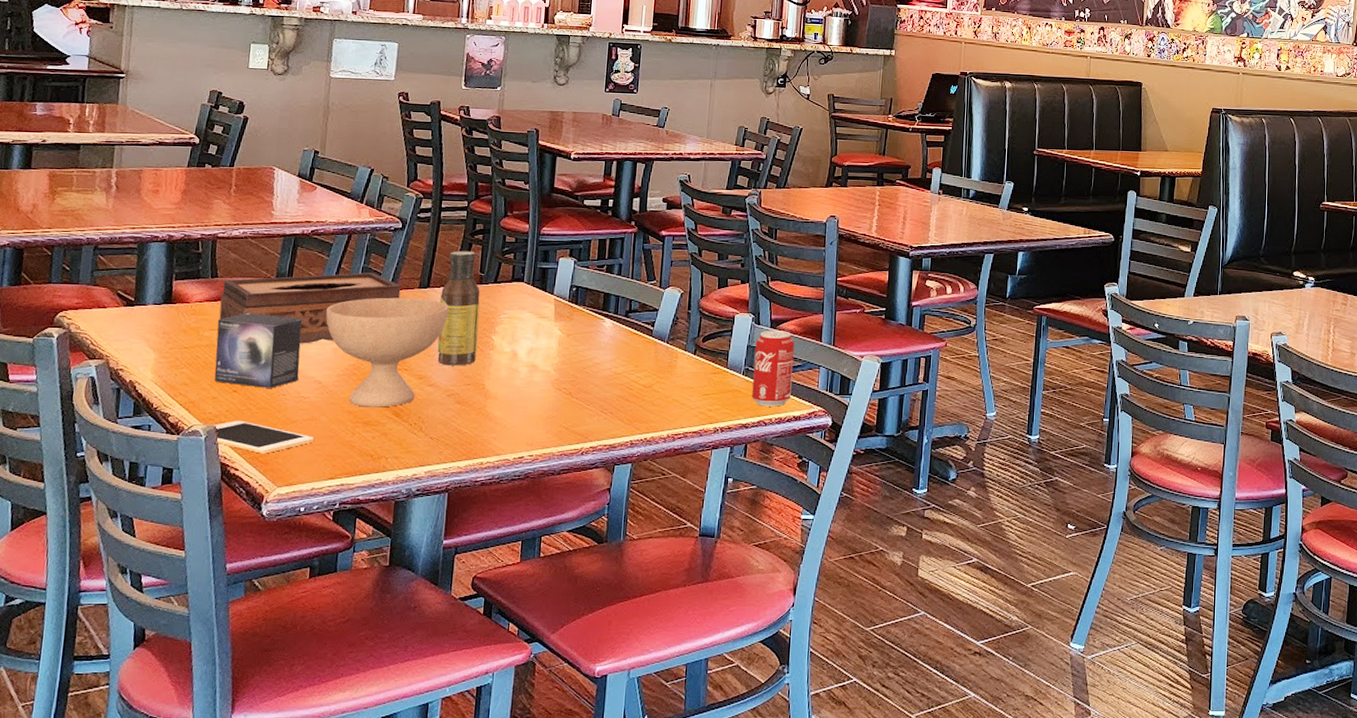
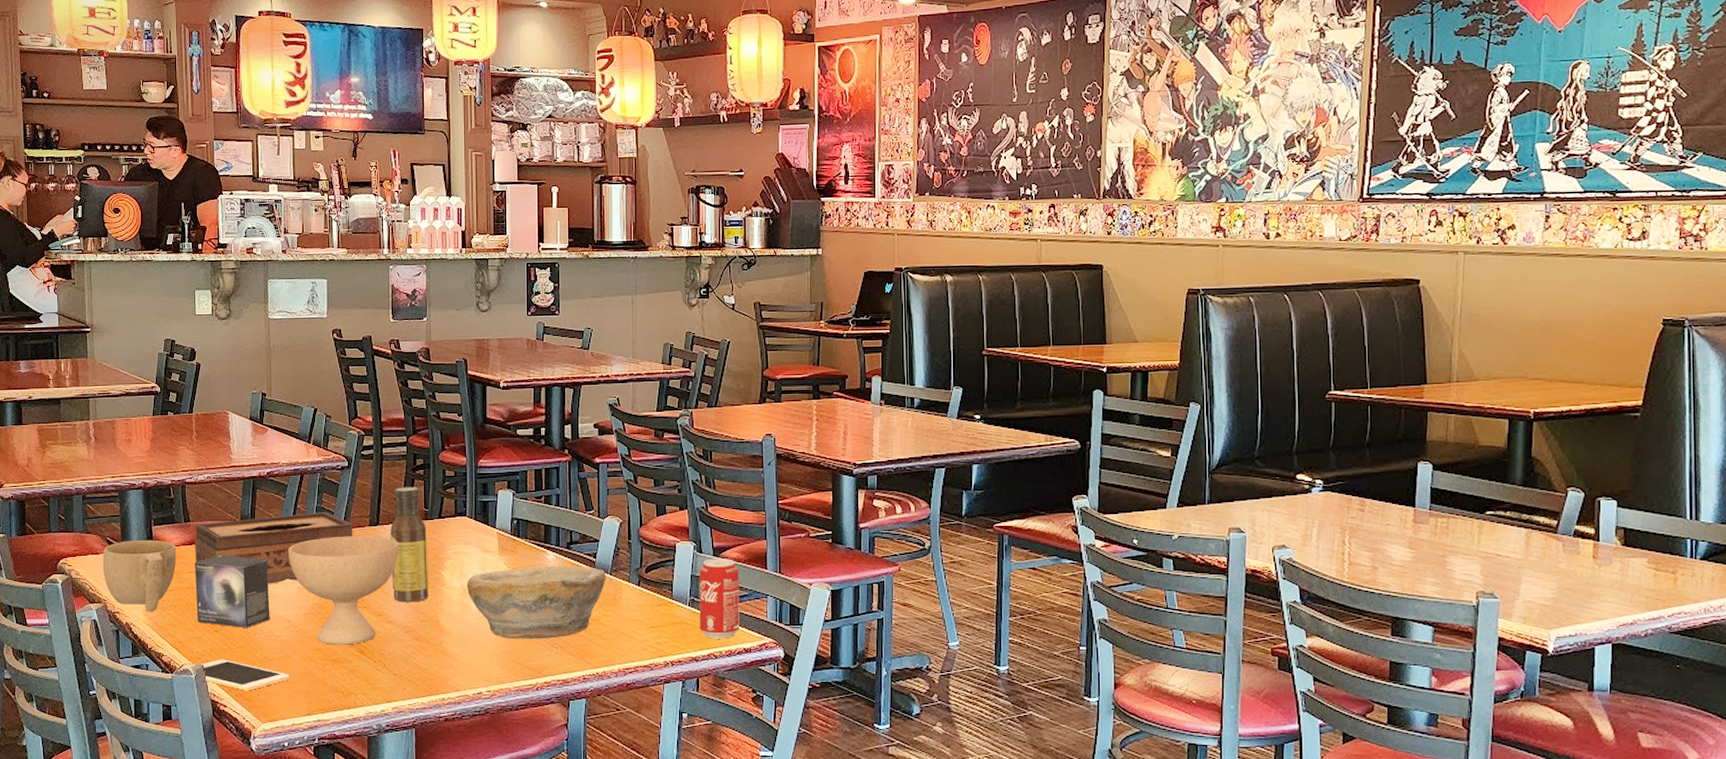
cup: none [109,294,199,370] -> present [102,540,177,612]
bowl: none [517,333,663,405] -> present [466,566,606,640]

